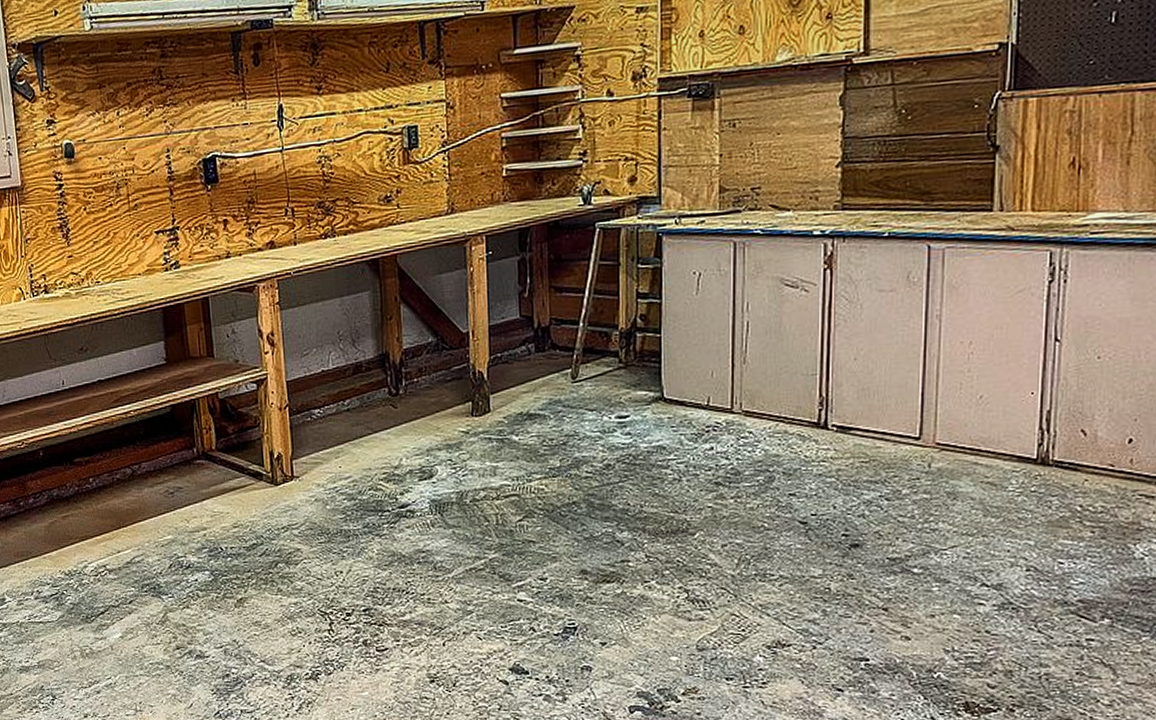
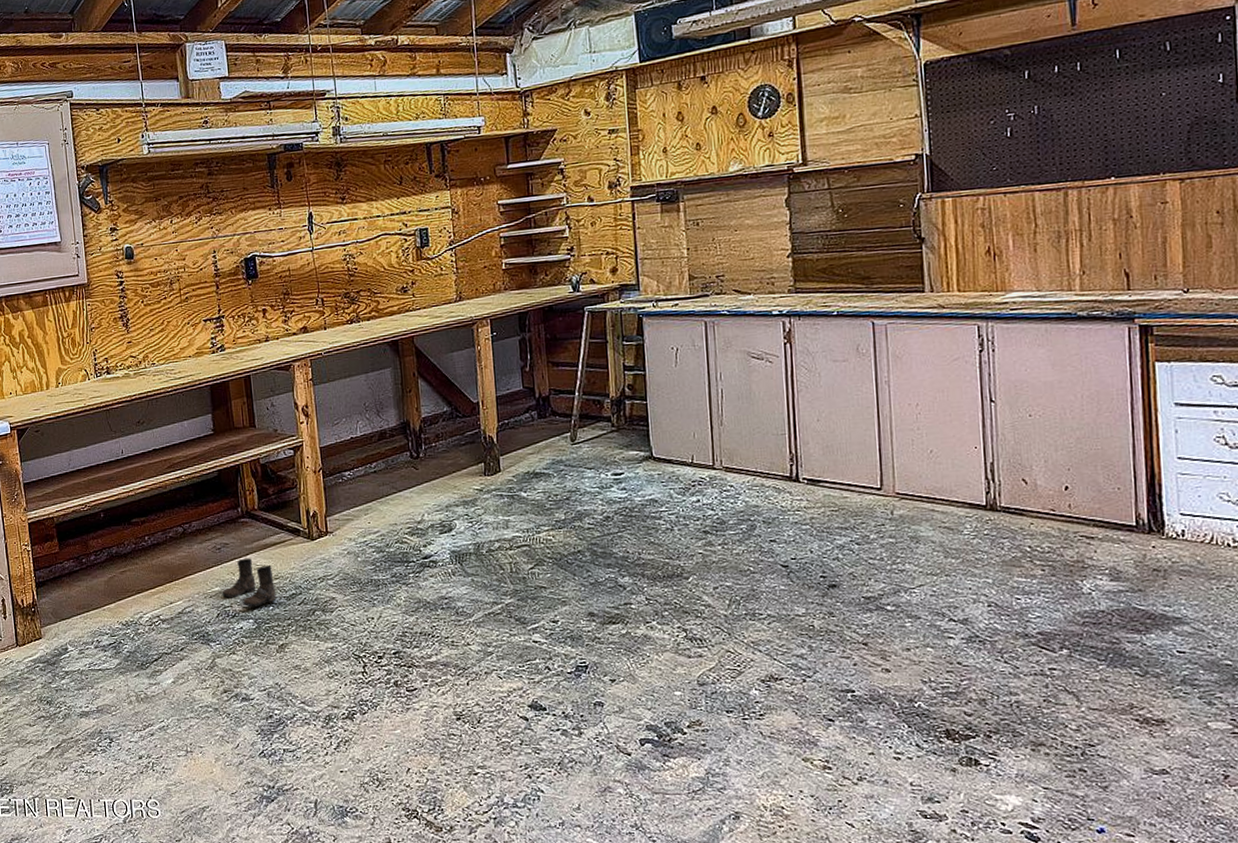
boots: none [175,503,236,558] -> present [222,558,277,608]

